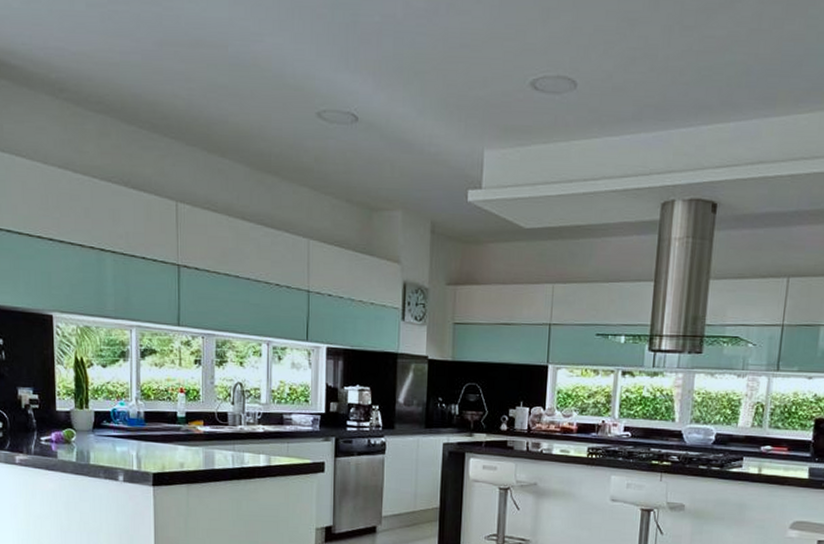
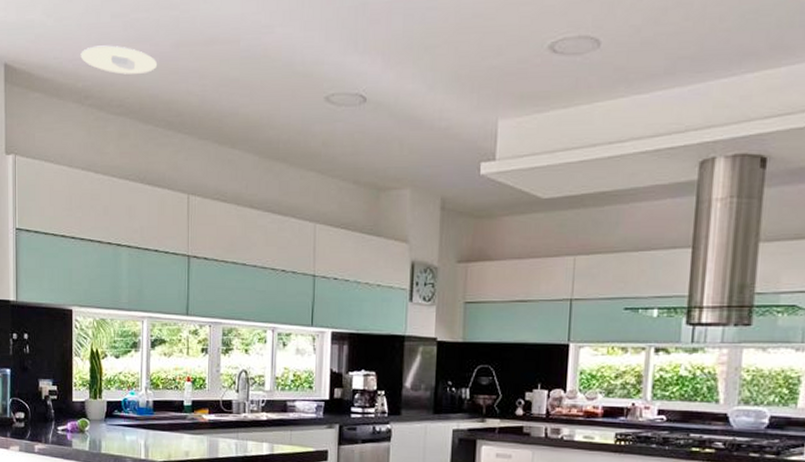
recessed light: none [52,35,140,71] -> present [80,45,158,75]

